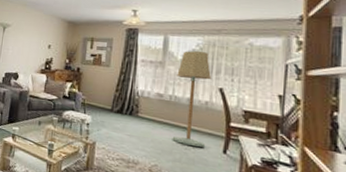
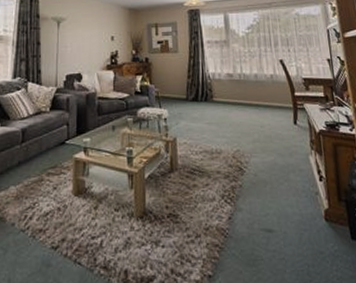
floor lamp: present [172,51,211,147] -> none [241,26,278,123]

